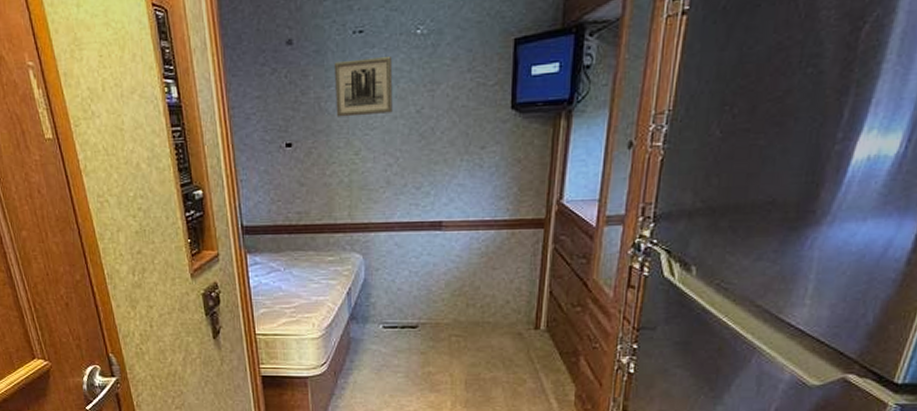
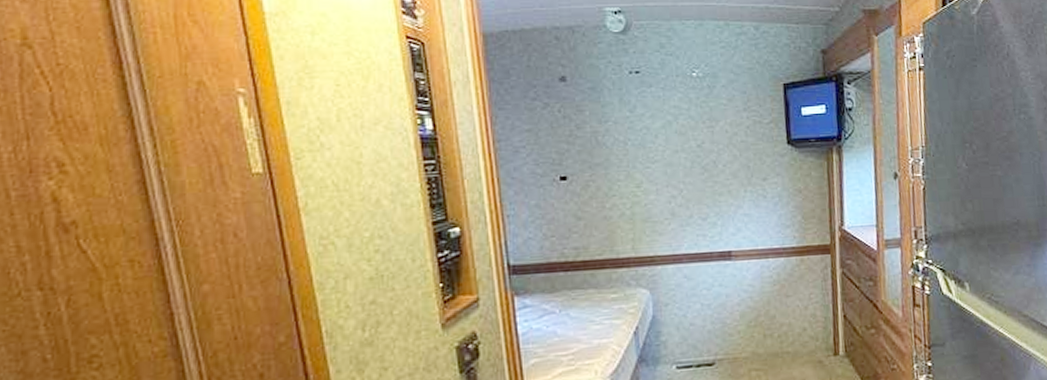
wall art: present [333,57,393,117] -> none [610,96,674,151]

